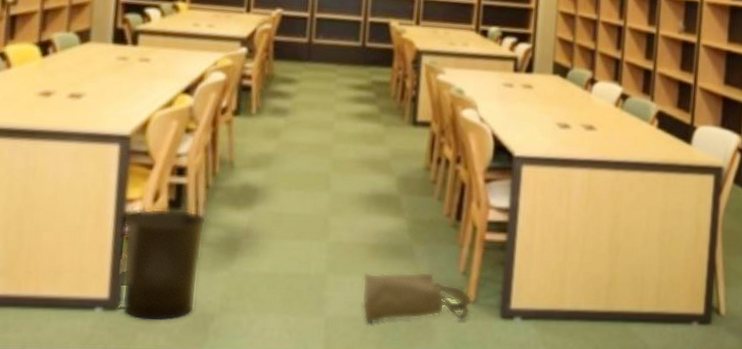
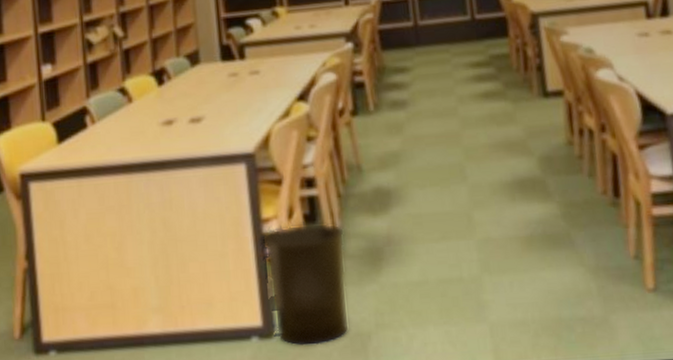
tote bag: present [361,271,473,324] -> none [521,260,653,326]

